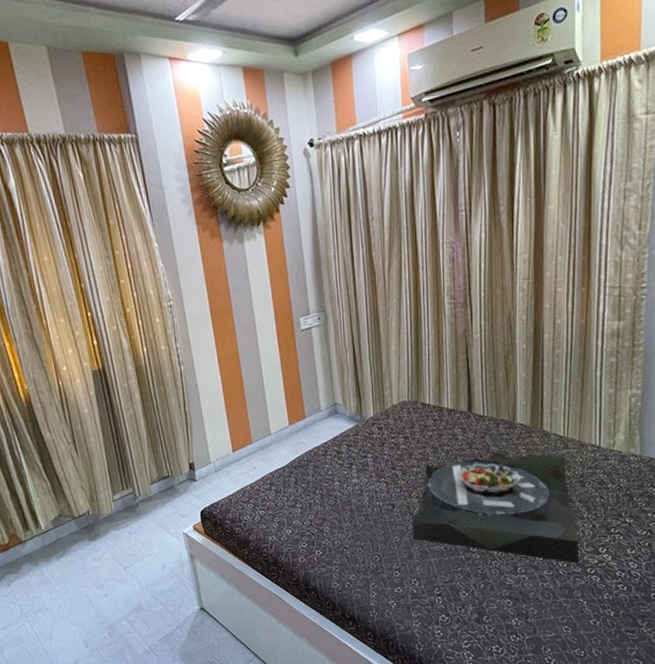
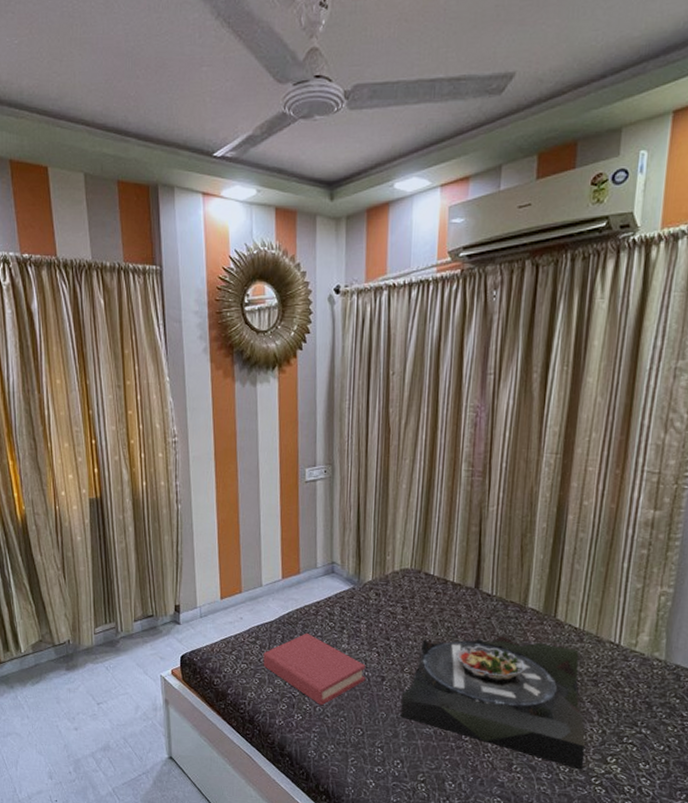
hardback book: none [279,473,377,539] -> present [263,632,366,706]

